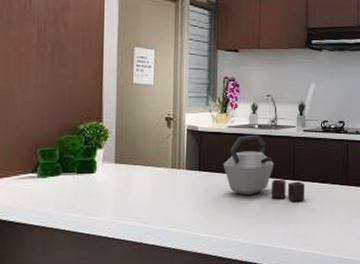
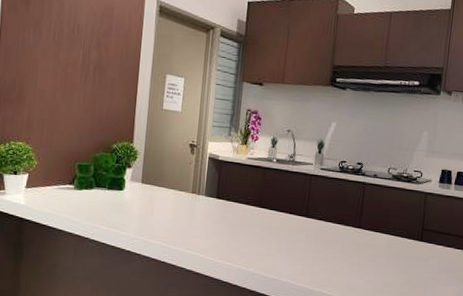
kettle: present [222,134,305,202] -> none [239,168,318,239]

